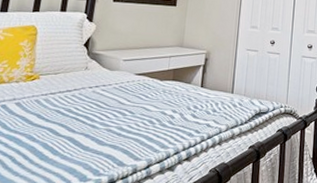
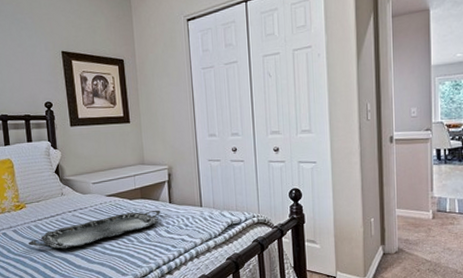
serving tray: none [30,92,191,128] -> present [28,210,161,249]

